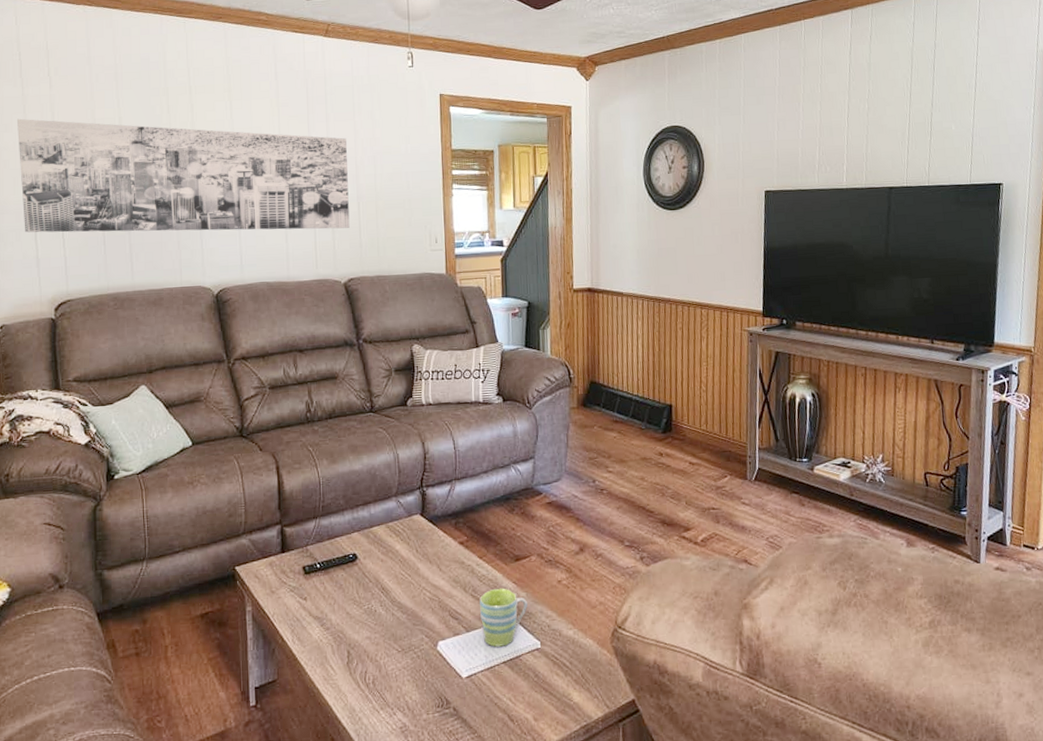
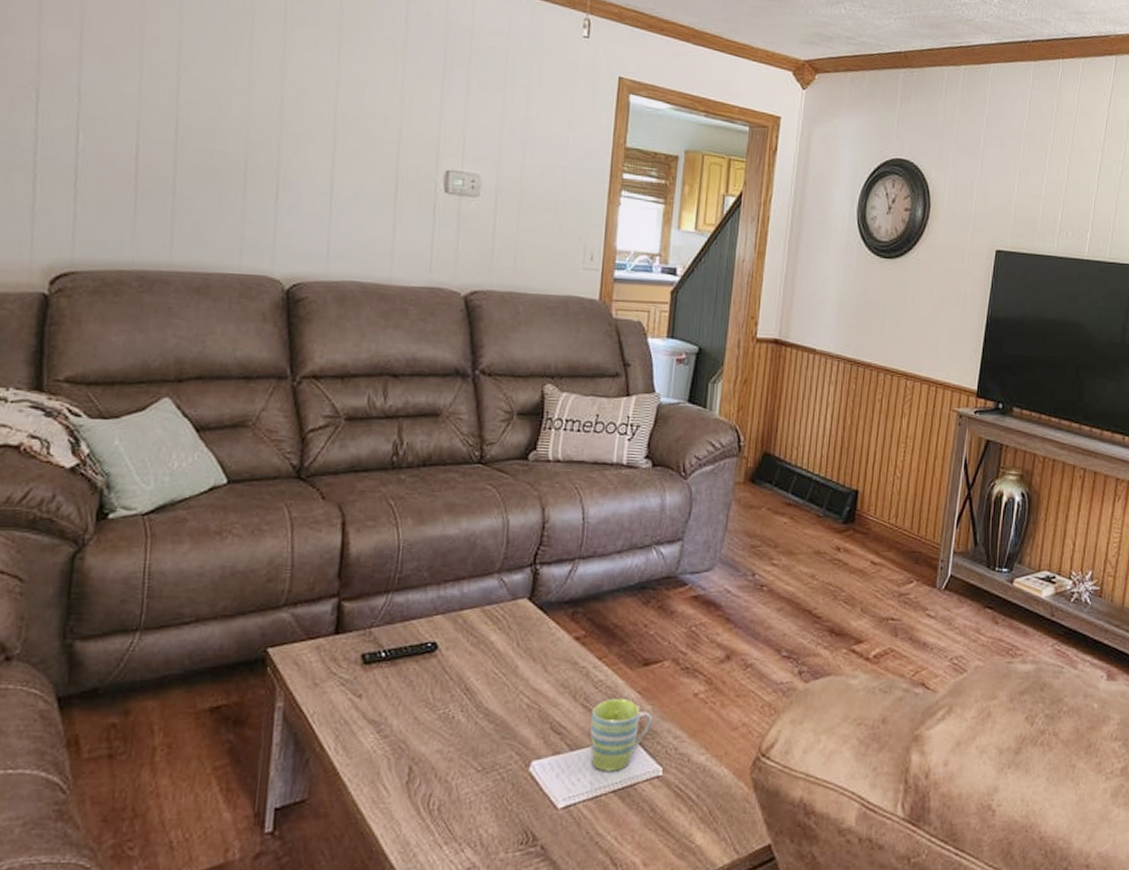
wall art: present [17,118,350,233] -> none [18,18,490,228]

